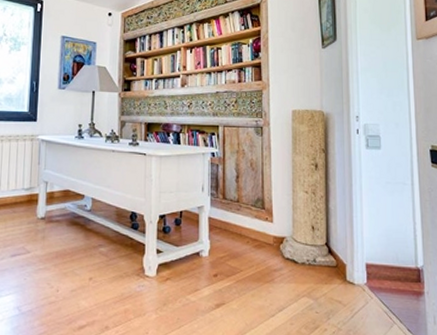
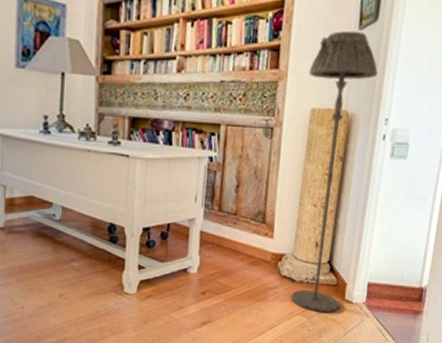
floor lamp: none [286,49,343,294] -> present [291,30,378,312]

